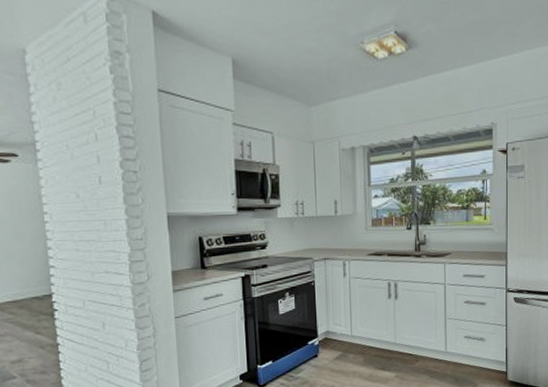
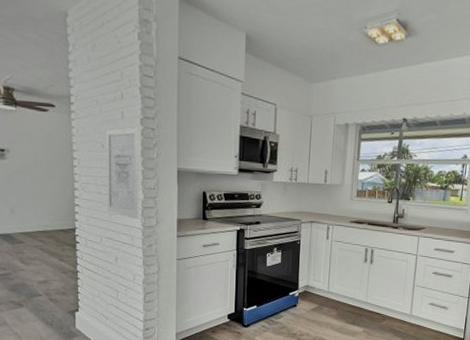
wall art: none [81,172,128,275] -> present [106,127,140,218]

